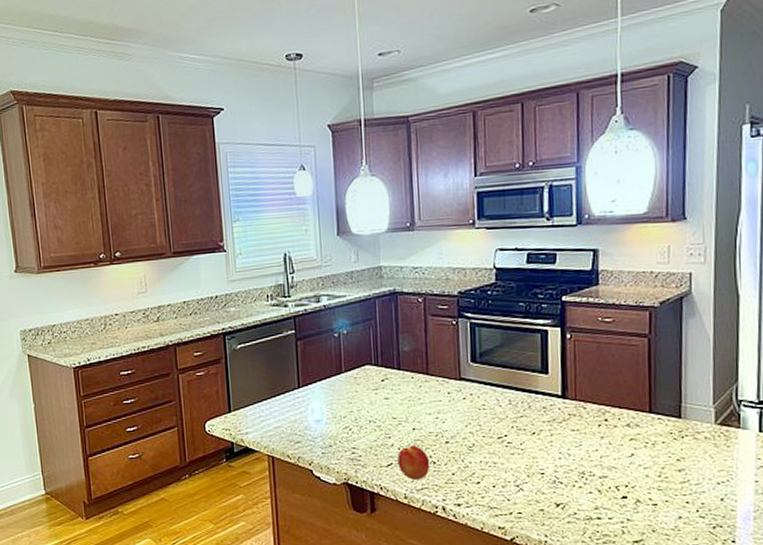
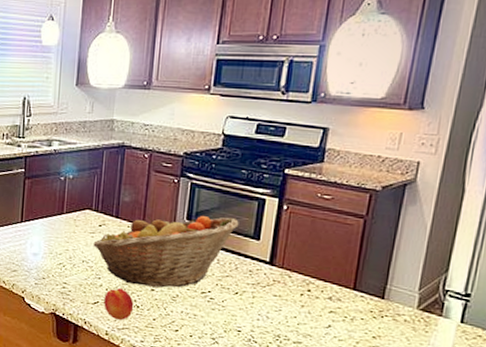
fruit basket: none [378,353,525,440] -> present [93,216,239,288]

